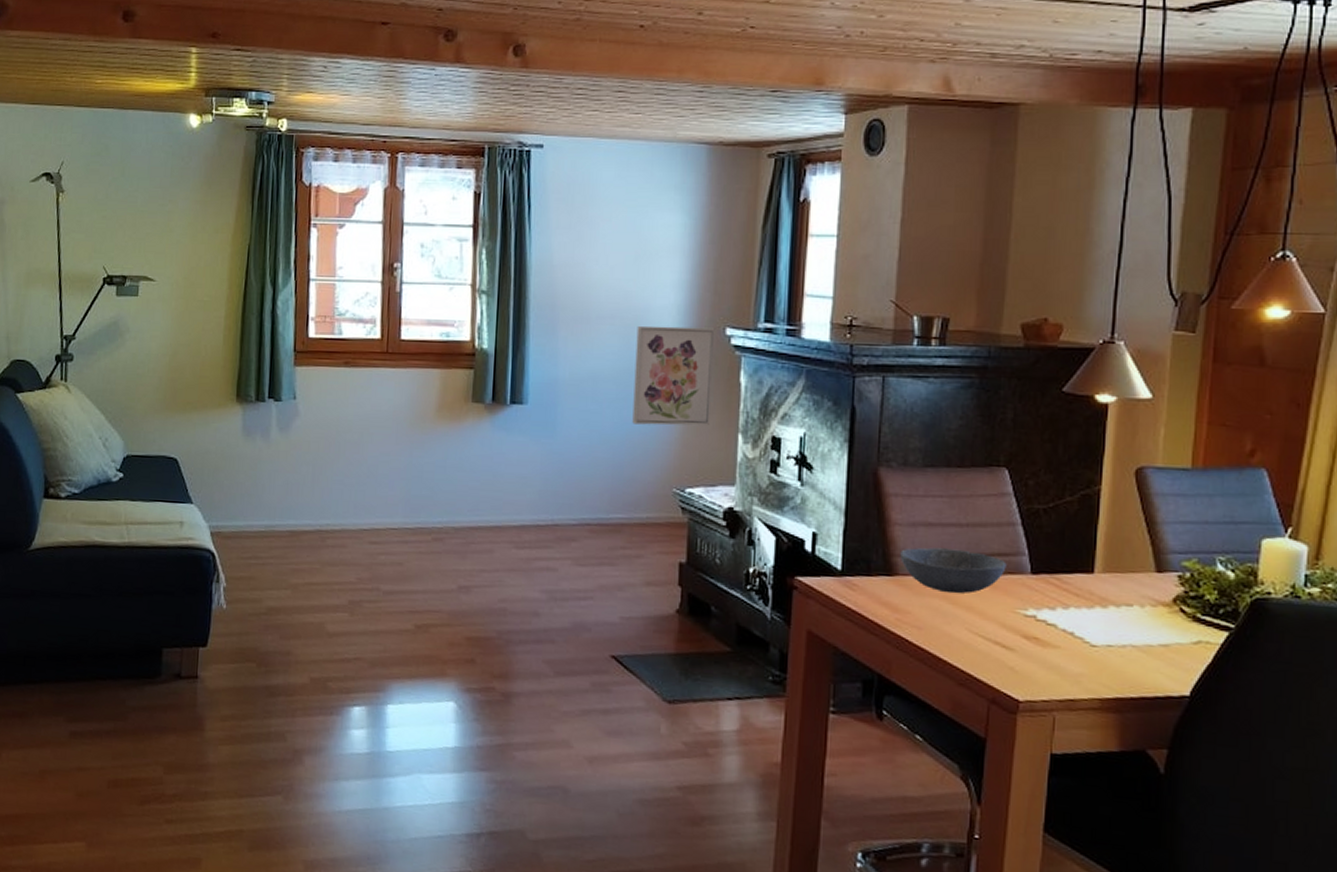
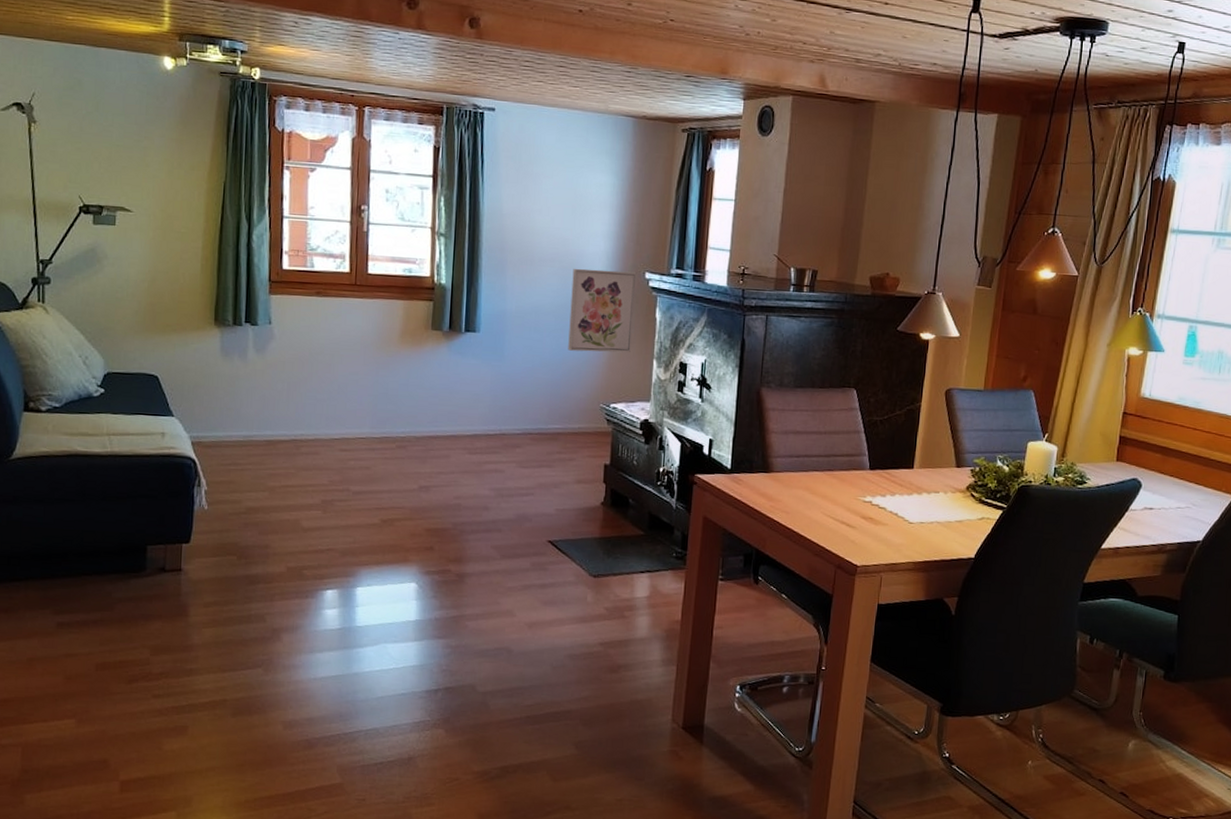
bowl: present [900,547,1007,594] -> none [775,450,852,486]

